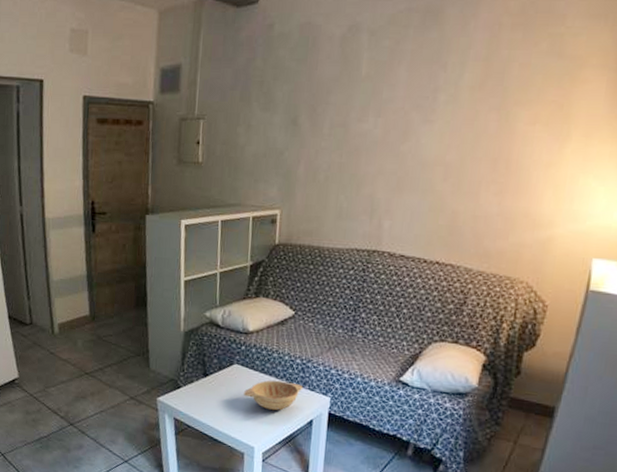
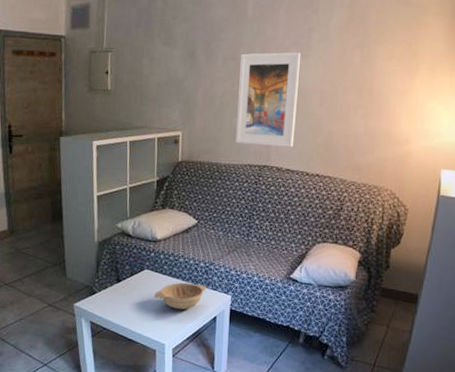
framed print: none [341,116,424,229] -> present [235,52,301,147]

